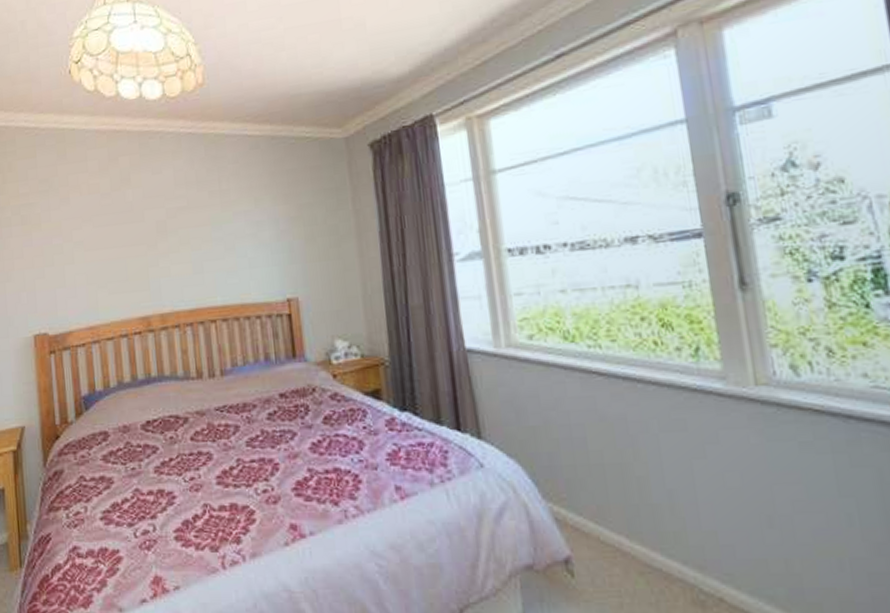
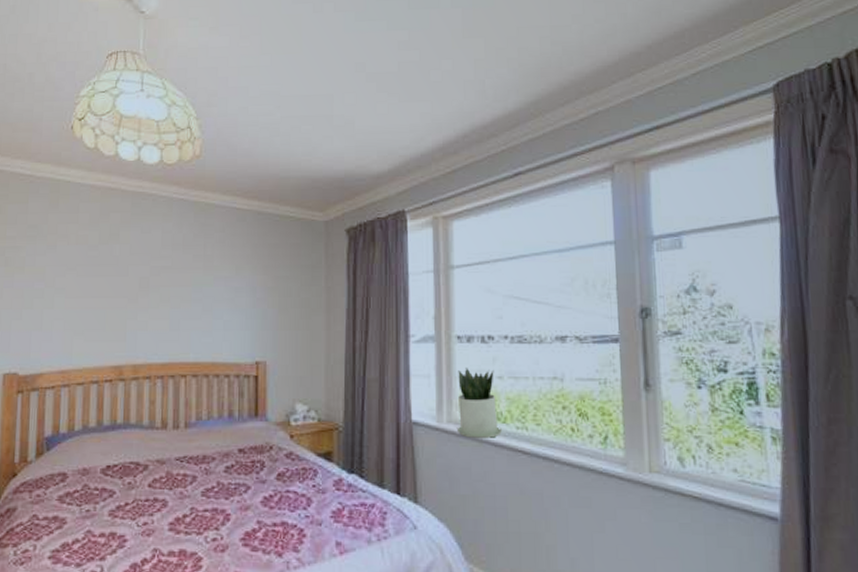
planter: none [513,283,572,364] -> present [456,368,503,439]

